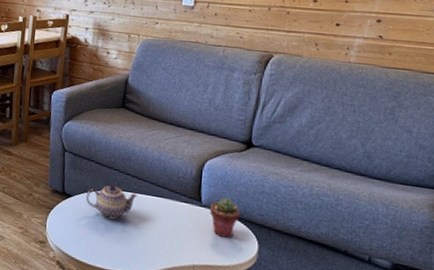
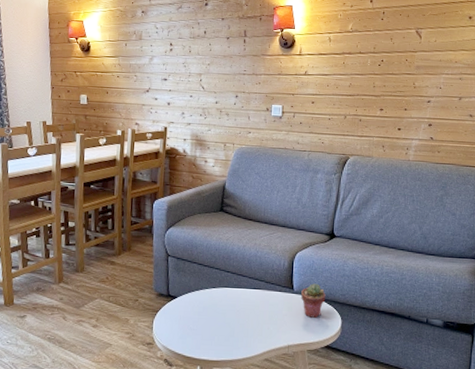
teapot: present [85,184,138,220] -> none [189,282,238,315]

